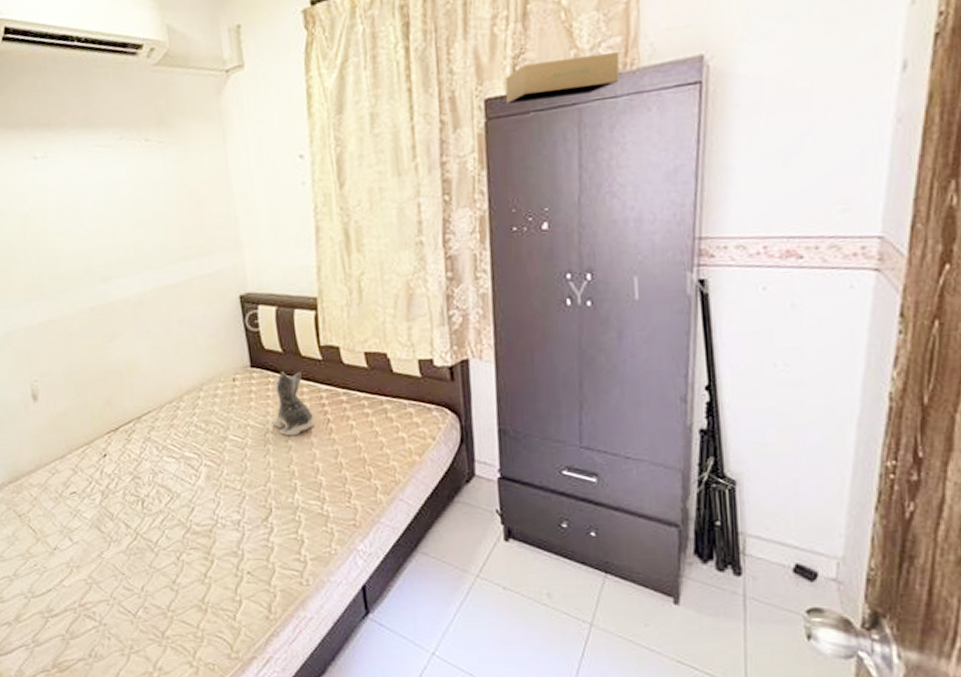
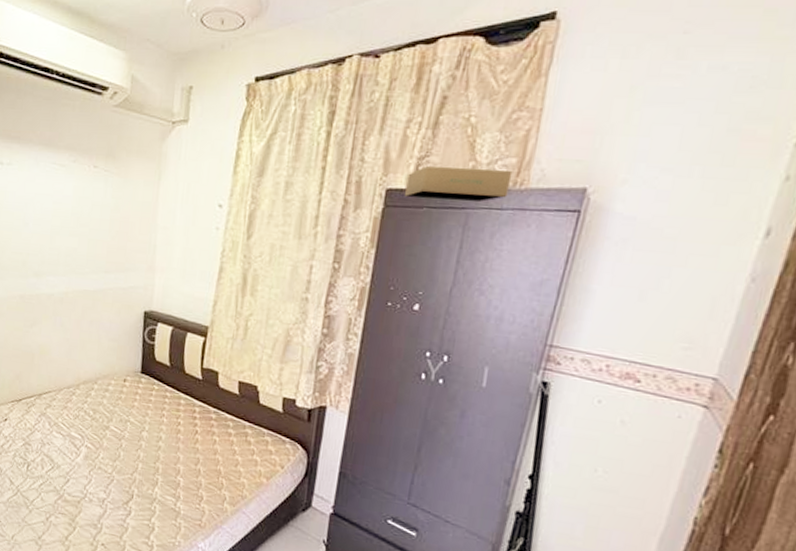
plush toy: present [272,371,315,436] -> none [148,382,185,439]

